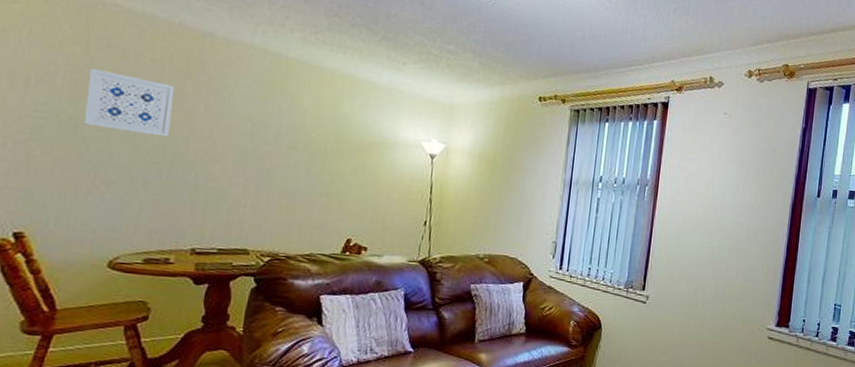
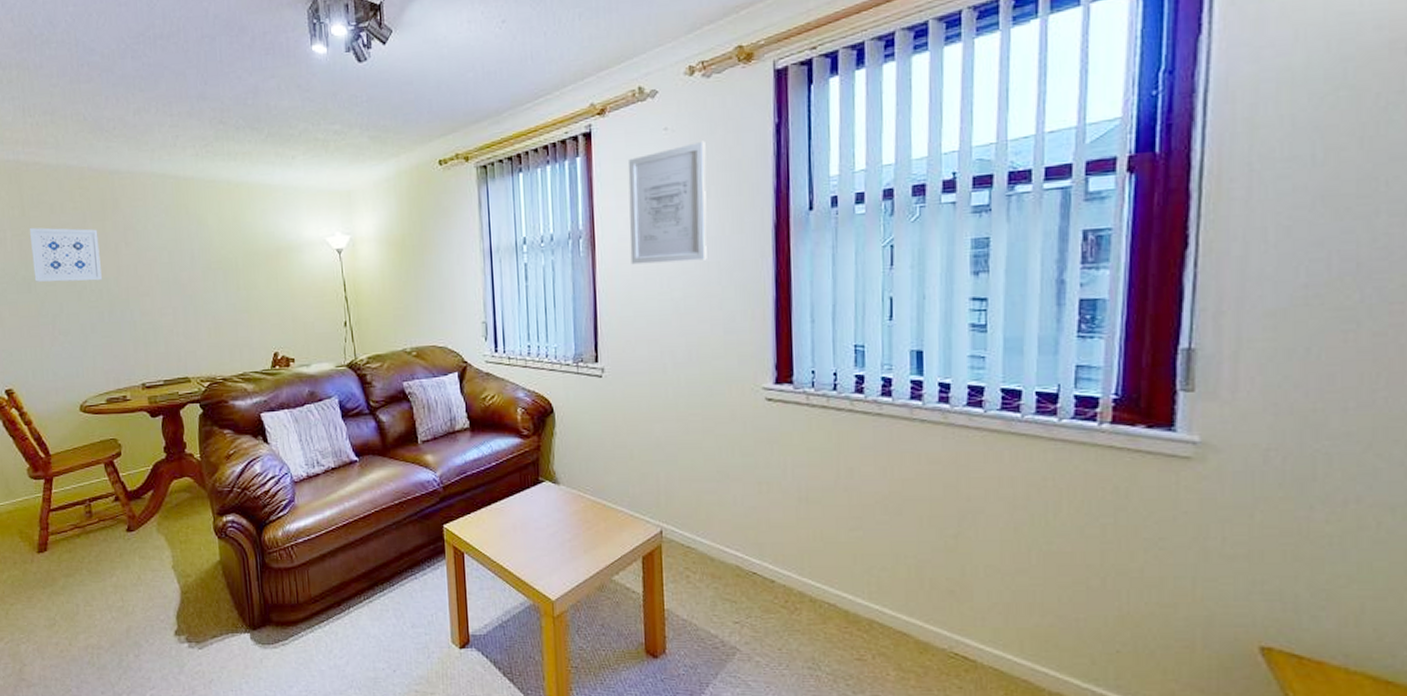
wall art: none [683,128,752,221] -> present [628,141,707,265]

